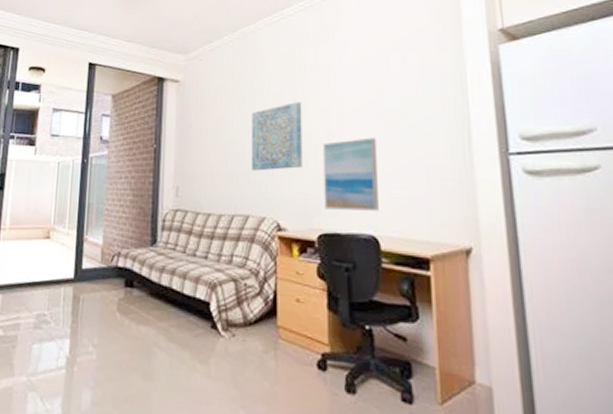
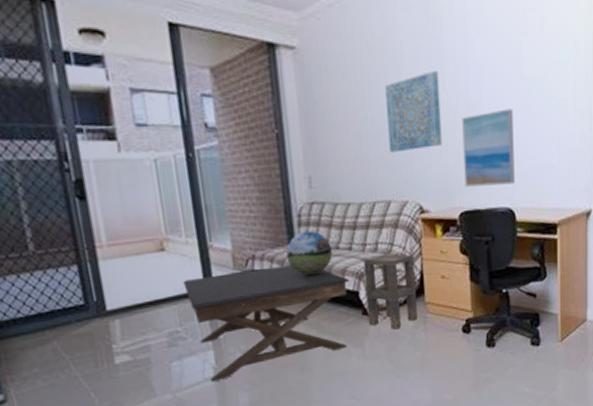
coffee table: none [58,265,202,372] -> present [183,265,350,381]
decorative sphere: none [148,235,189,279] -> present [286,230,332,276]
side table: none [216,267,268,351] -> present [363,253,417,330]

